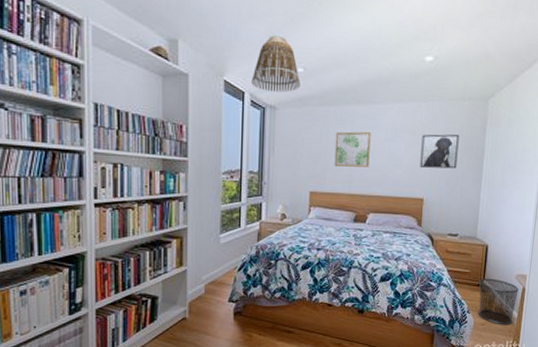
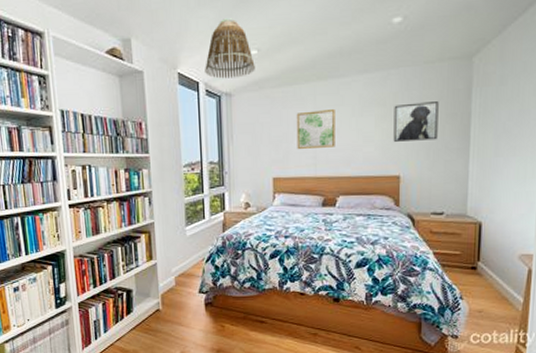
waste bin: present [478,278,519,325] -> none [472,260,523,312]

